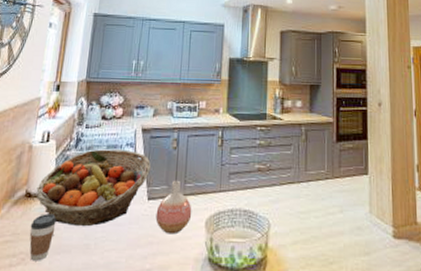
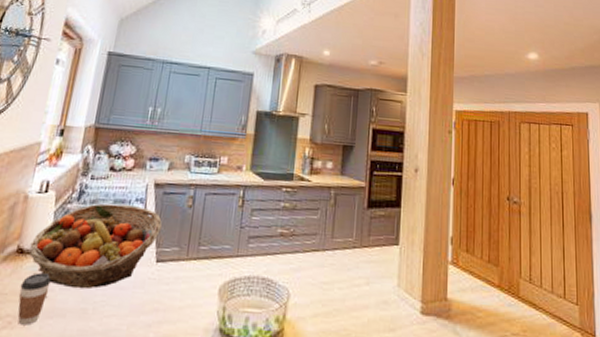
vase: present [155,180,192,235] -> none [163,241,205,302]

